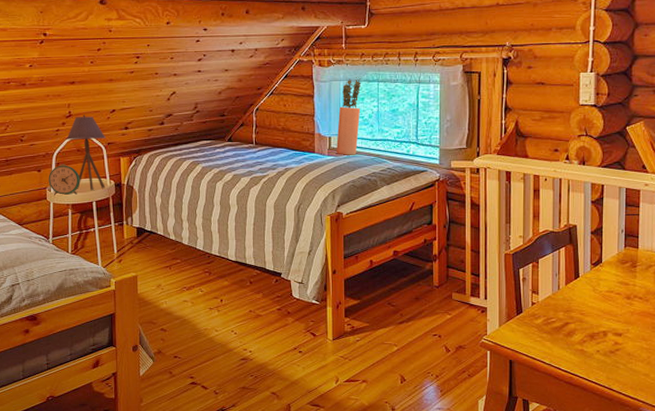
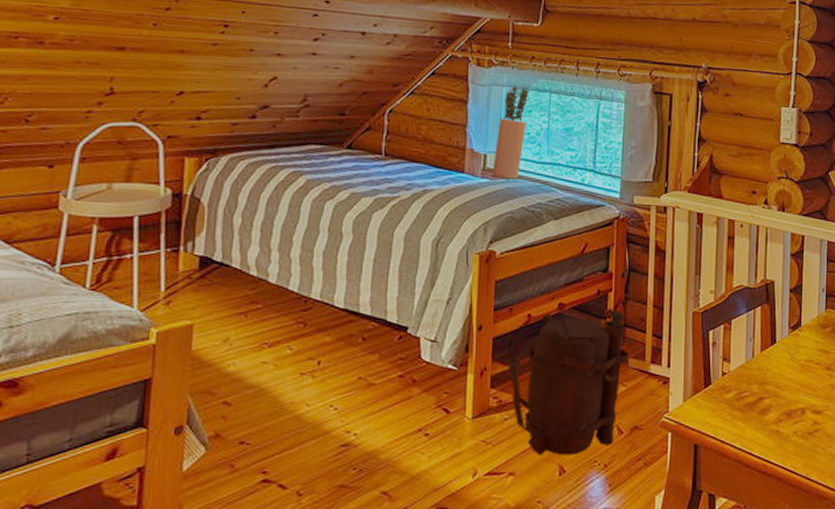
alarm clock: present [48,164,81,196] -> none [64,159,118,205]
table lamp: present [66,114,107,190] -> none [100,94,166,200]
backpack: none [354,255,452,368] -> present [505,310,629,456]

